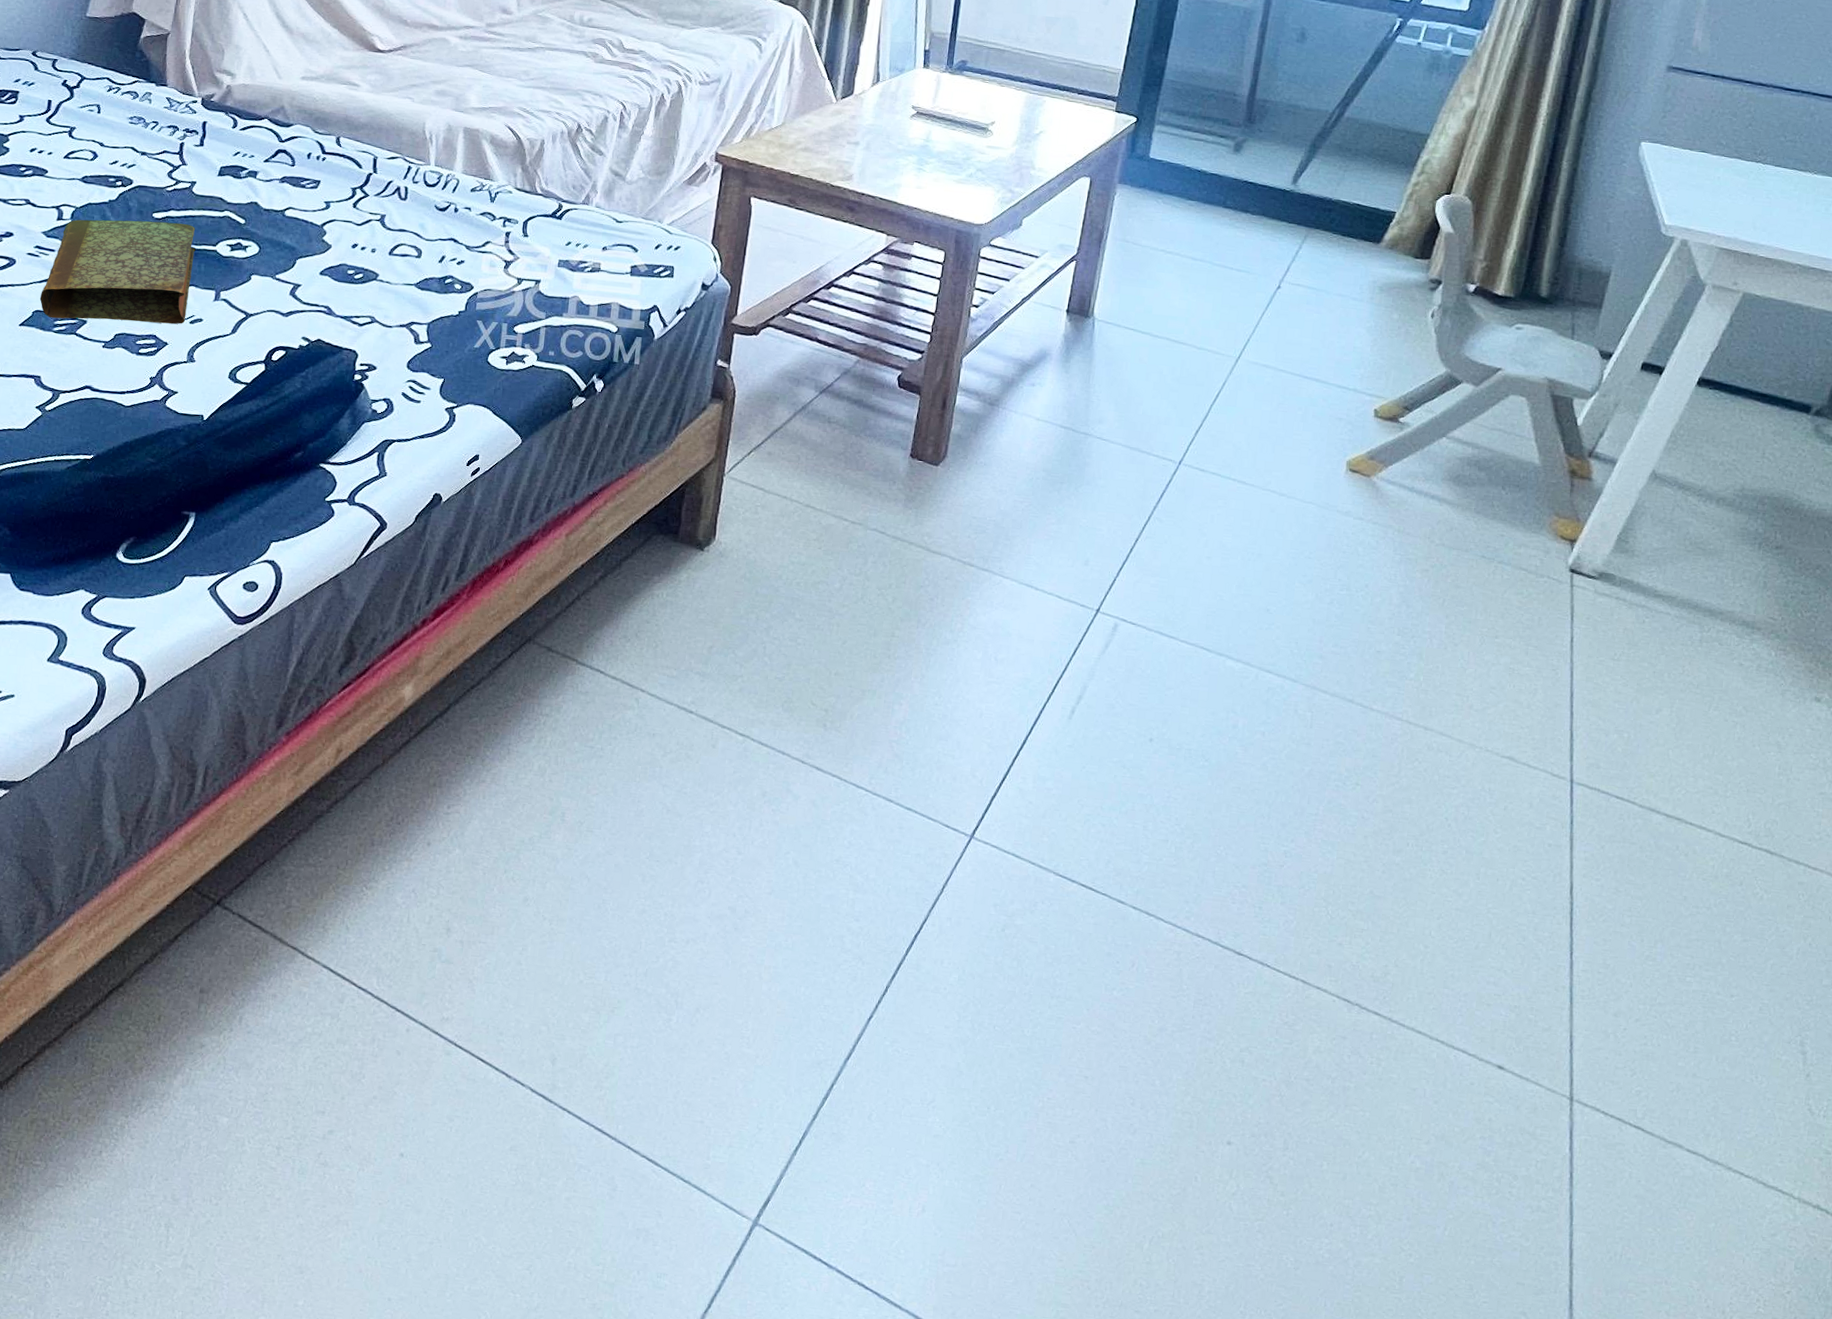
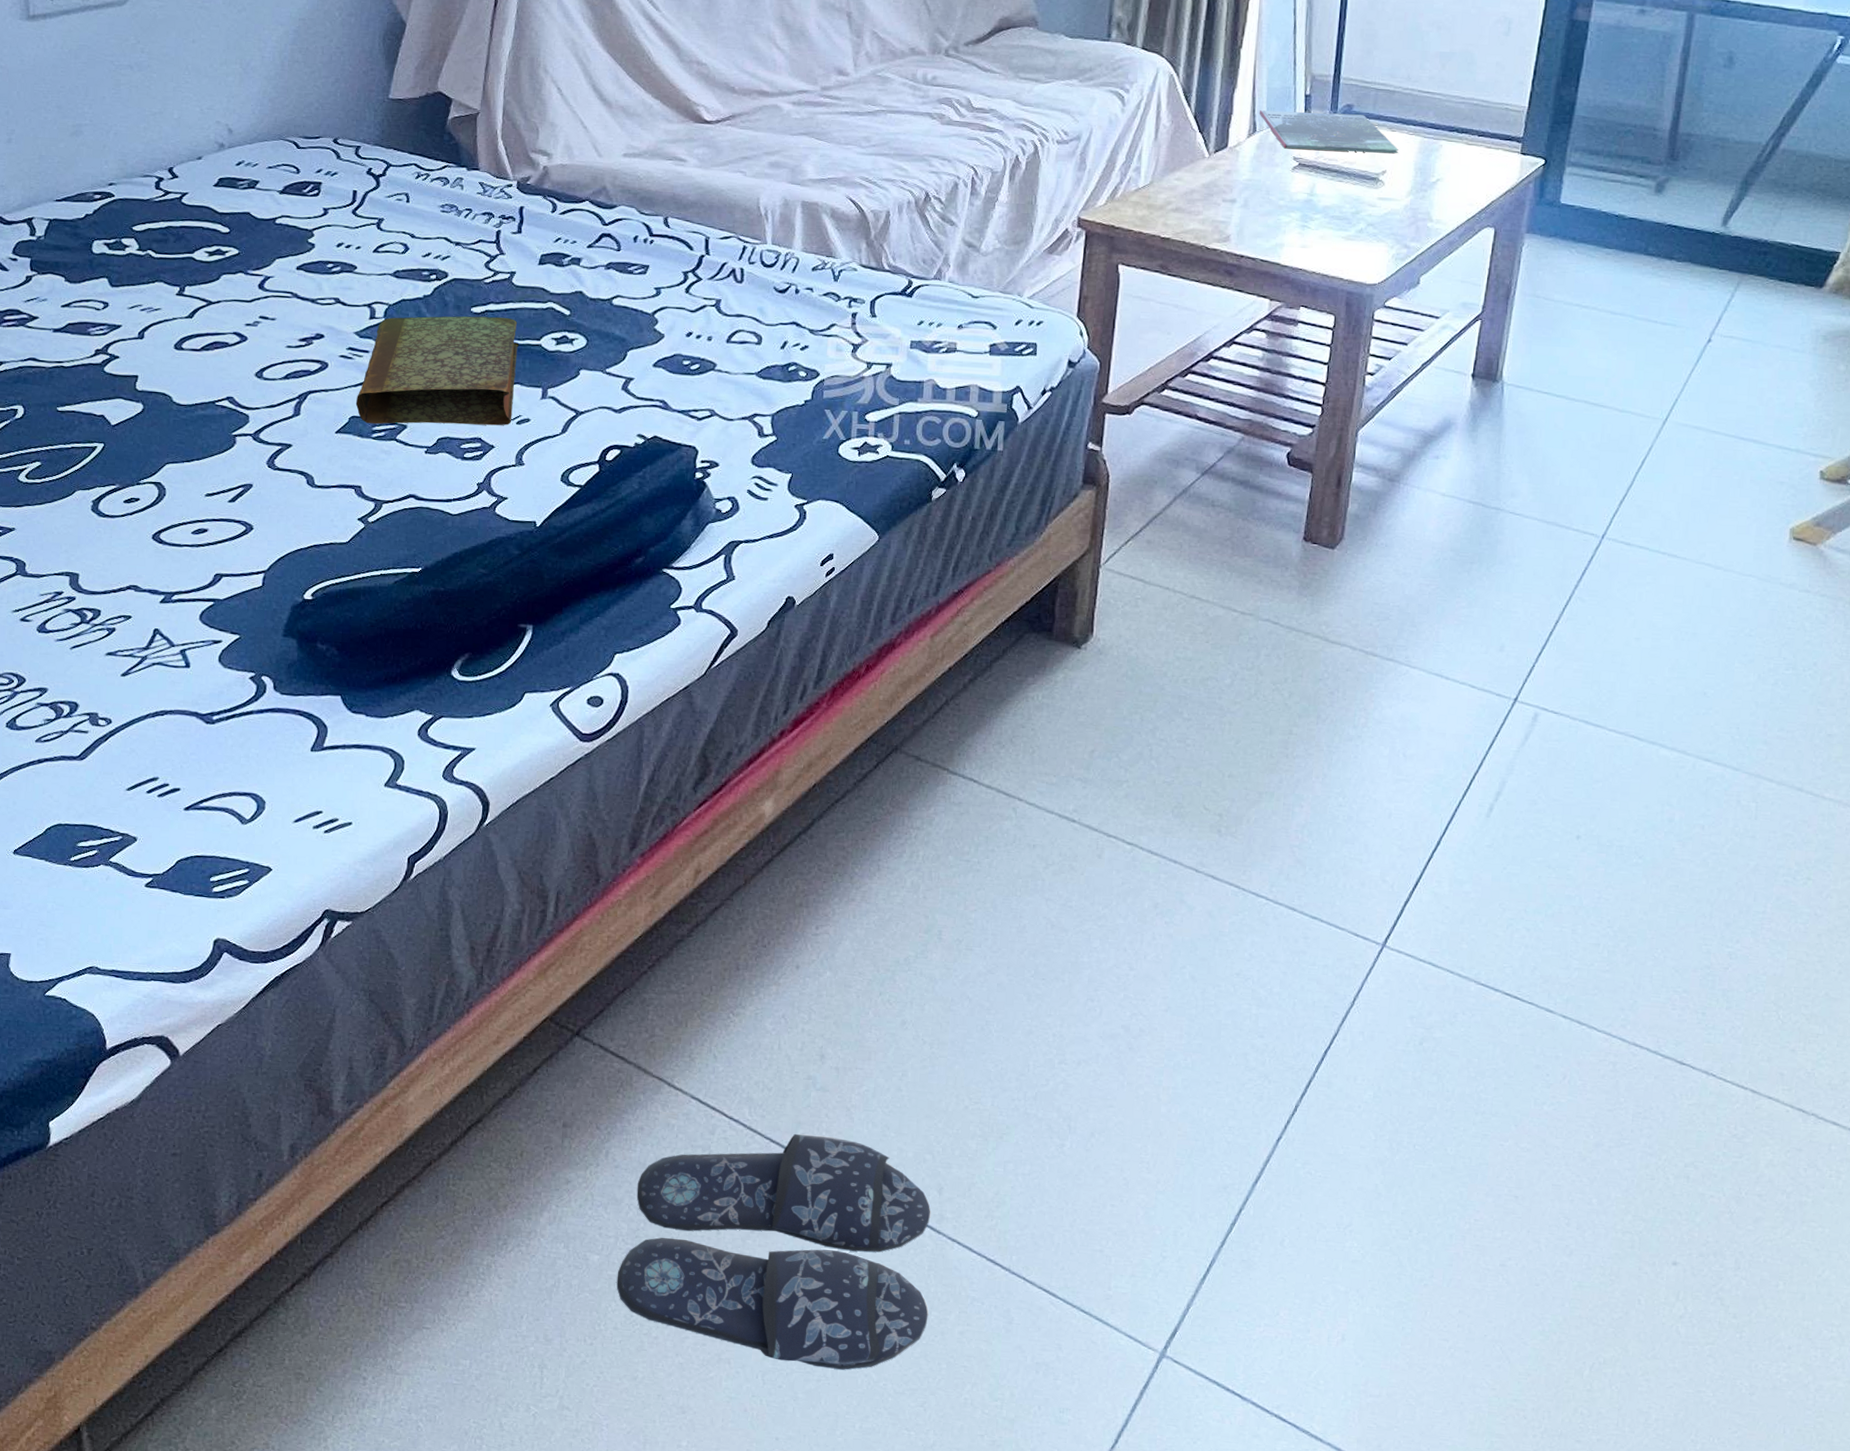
slippers: none [243,1003,544,1233] -> present [616,1133,930,1370]
magazine: none [882,62,1007,107] -> present [1259,110,1398,154]

